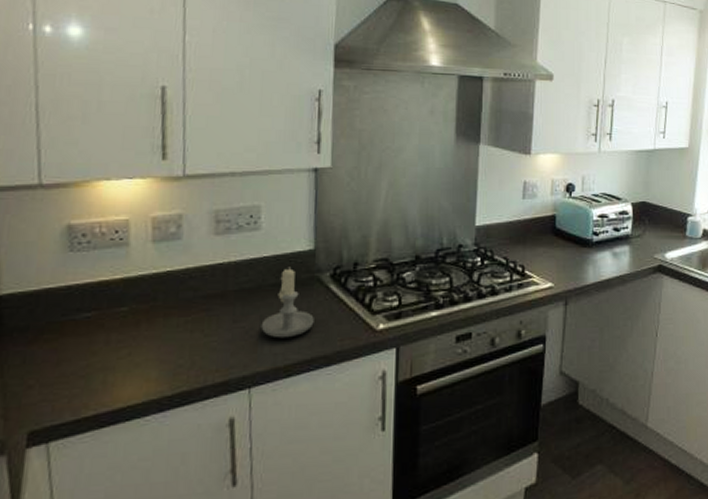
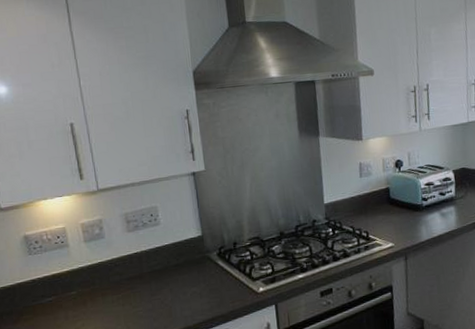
candle: present [261,267,314,338] -> none [172,250,210,305]

